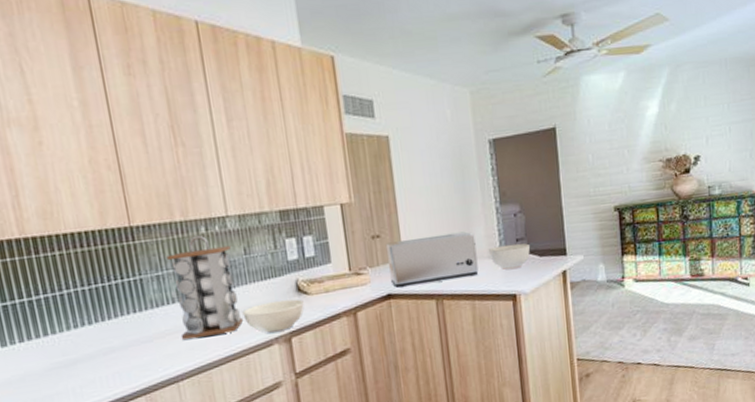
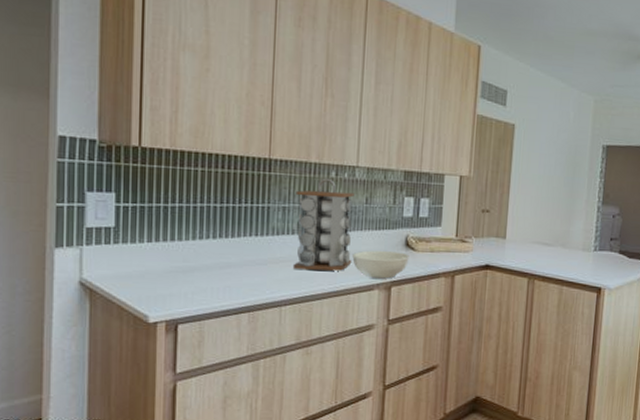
toaster: present [385,231,479,289] -> none [490,218,574,264]
bowl: present [489,243,531,270] -> none [584,241,623,265]

